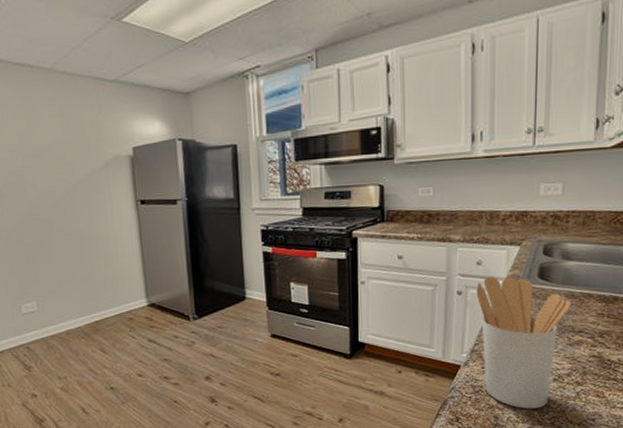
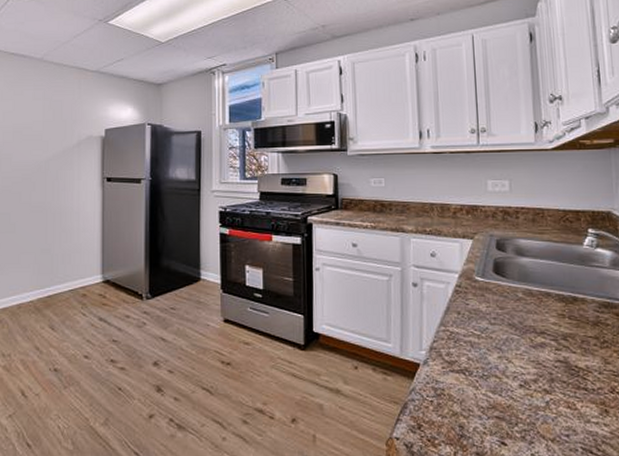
utensil holder: present [476,277,572,409] -> none [432,270,531,419]

